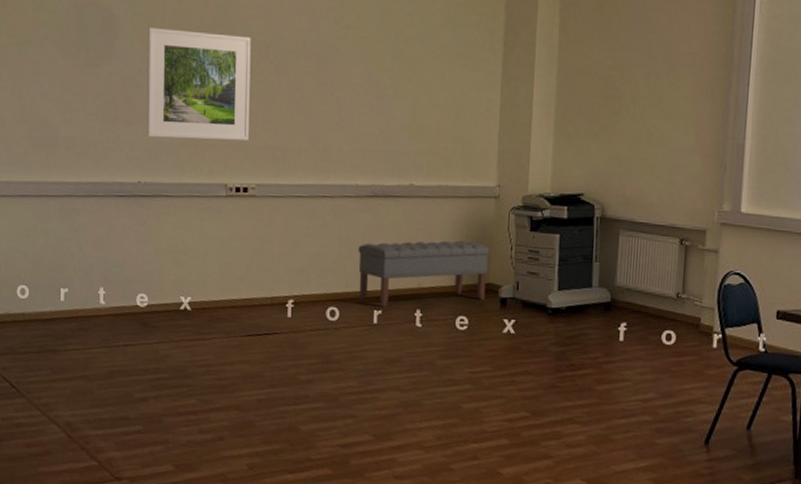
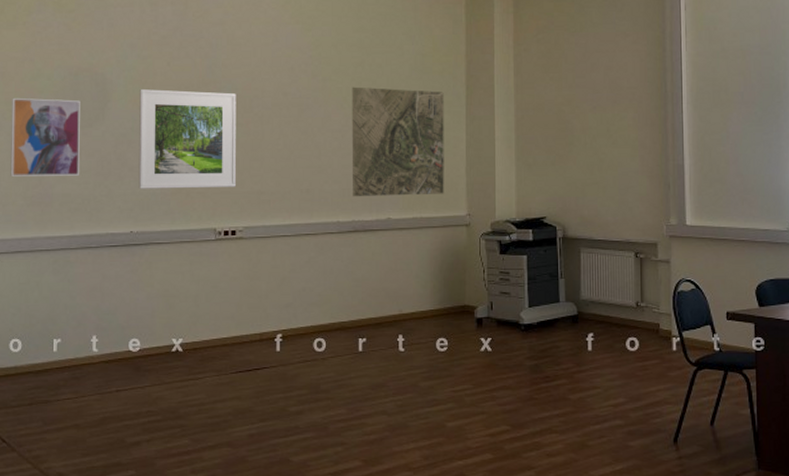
wall art: none [14,30,86,119] -> present [10,97,80,176]
bench: present [358,241,490,307] -> none [341,268,464,334]
map: none [373,36,479,162] -> present [351,87,444,197]

